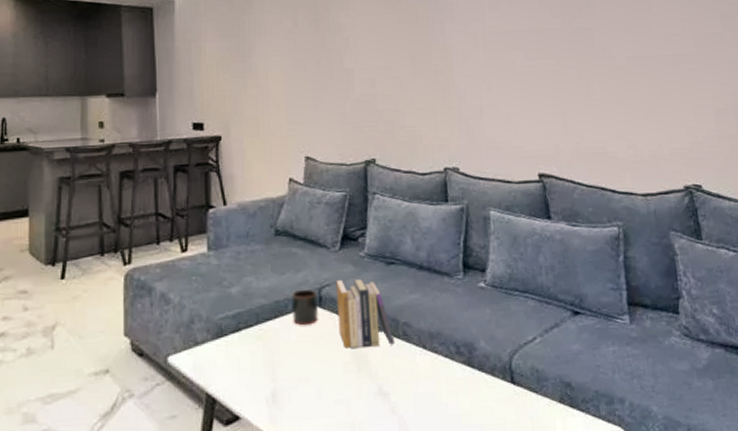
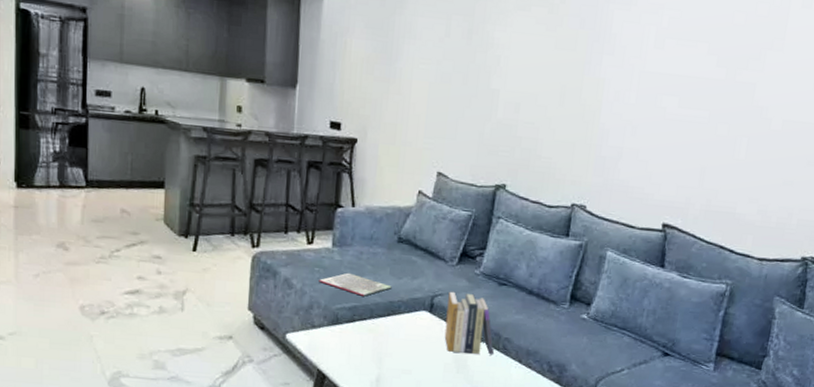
magazine: none [197,276,276,300] -> present [319,272,392,296]
mug: present [291,289,319,325] -> none [403,294,430,326]

